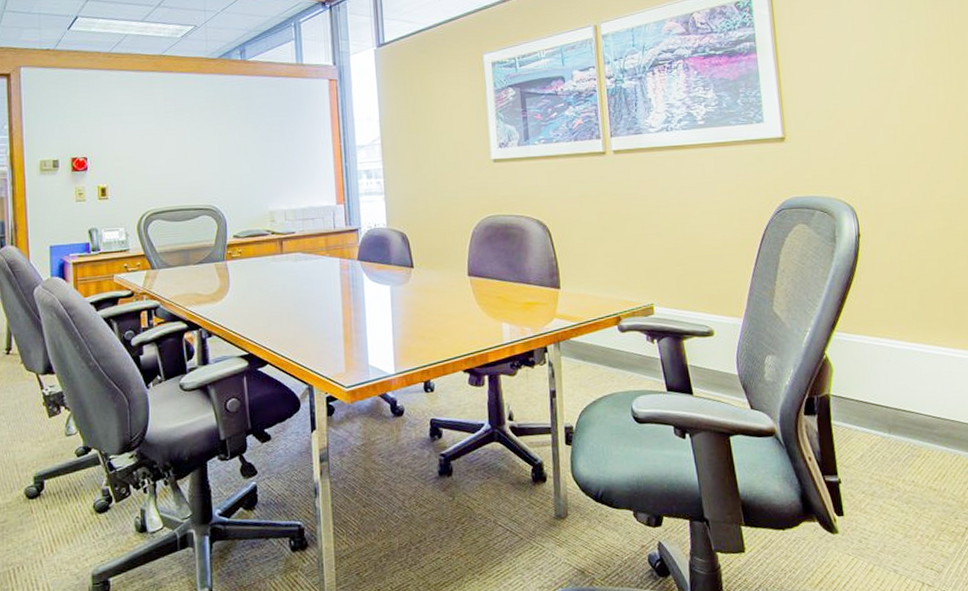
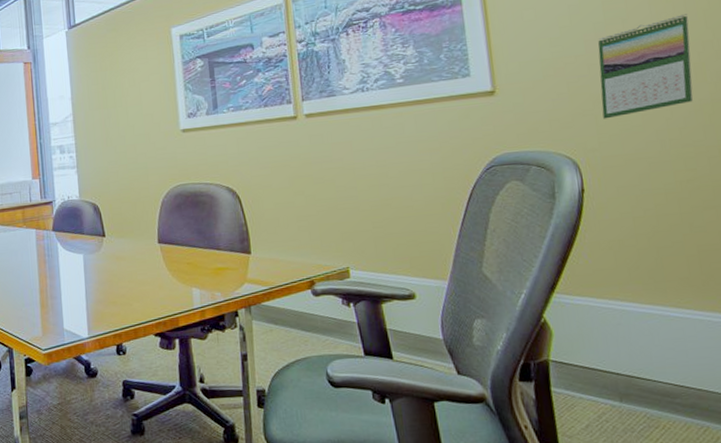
calendar: none [872,77,949,170] -> present [598,14,694,119]

